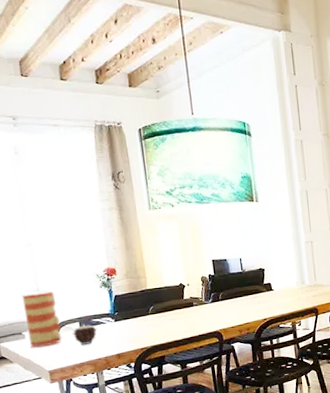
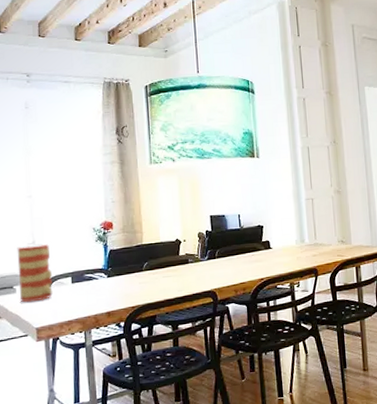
candle: present [72,324,97,345] -> none [64,279,89,301]

